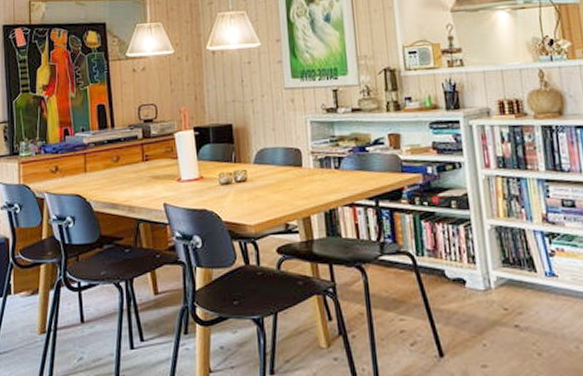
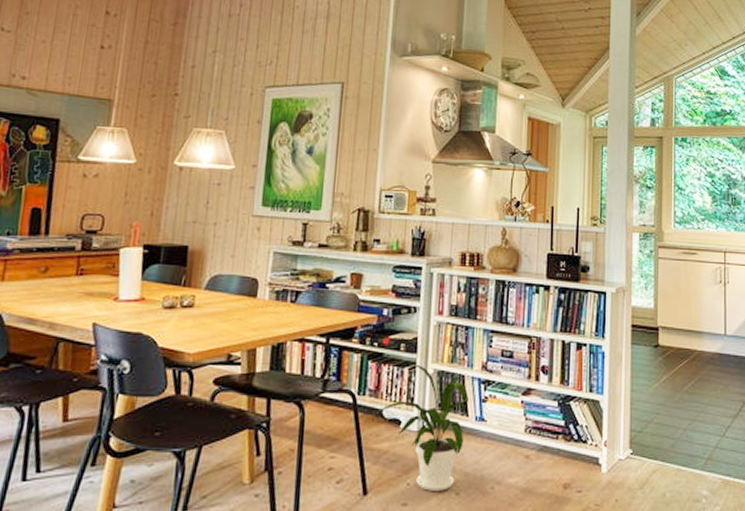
house plant: none [439,219,537,352] -> present [377,362,470,491]

